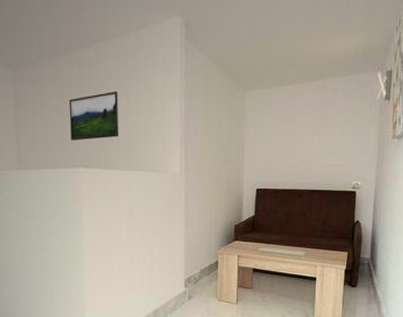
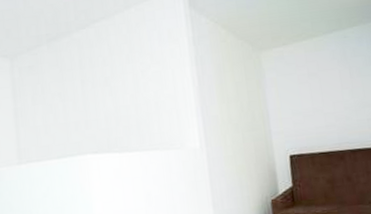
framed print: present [70,91,119,141] -> none [72,67,129,126]

